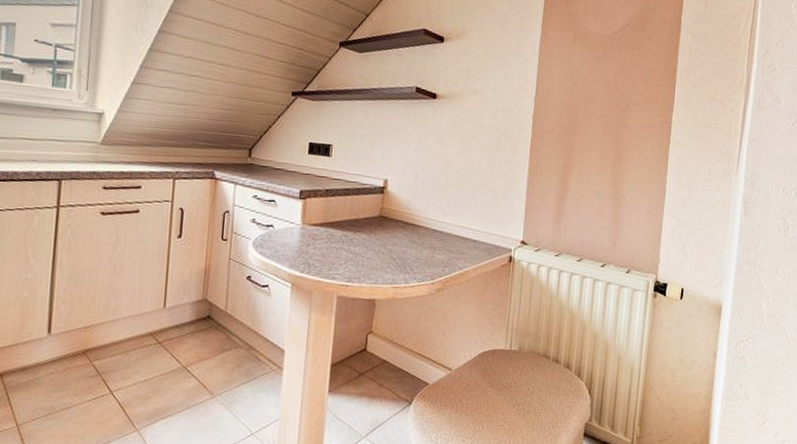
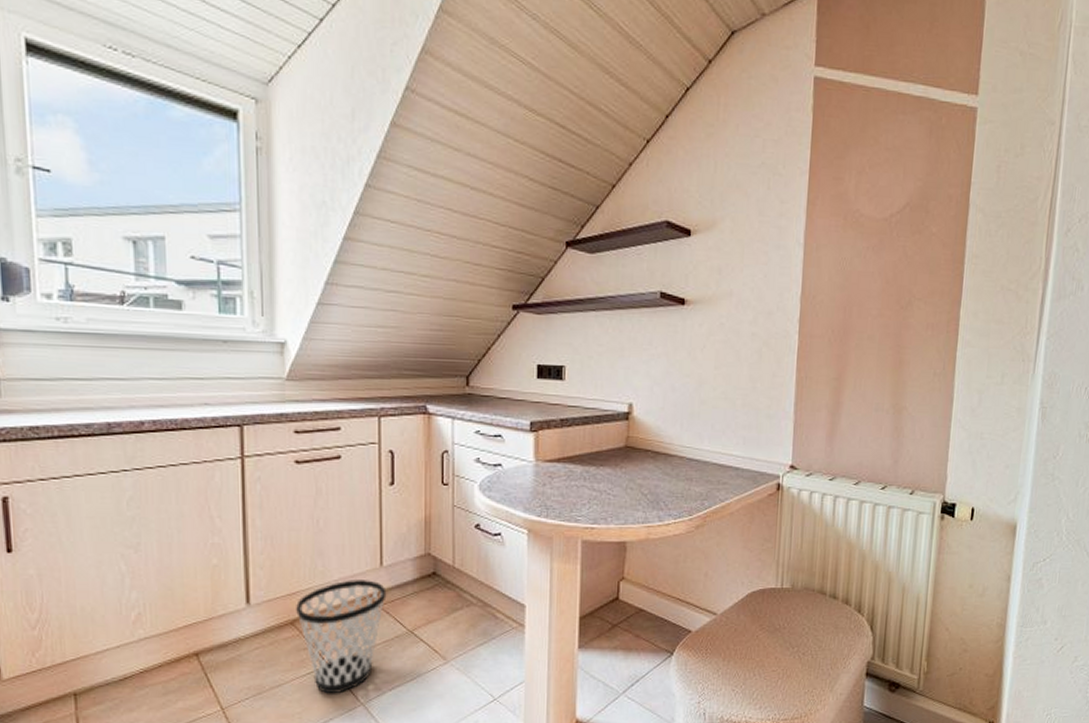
wastebasket: none [89,318,167,419] -> present [296,580,387,694]

